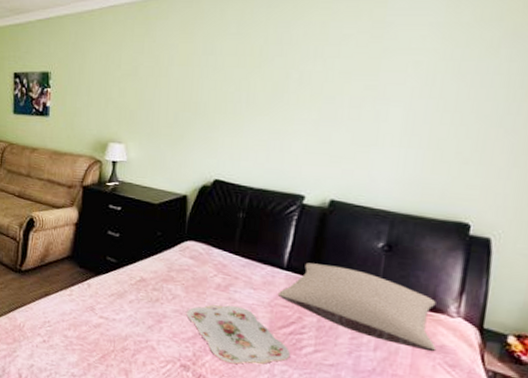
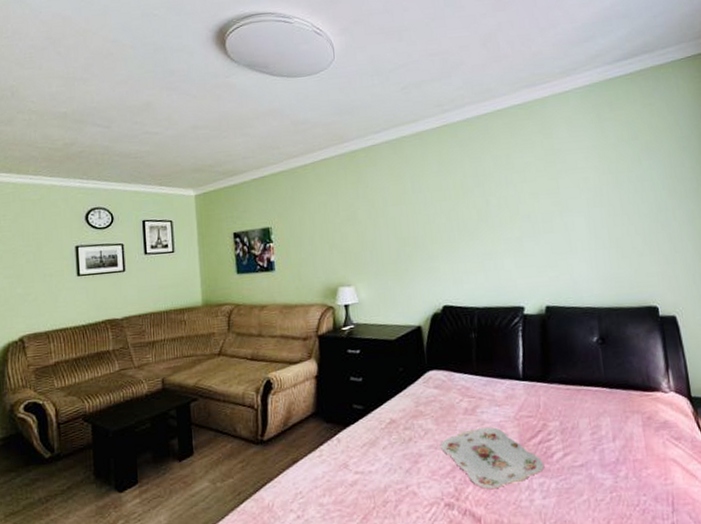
pillow: present [277,262,437,352] -> none [520,366,662,430]

